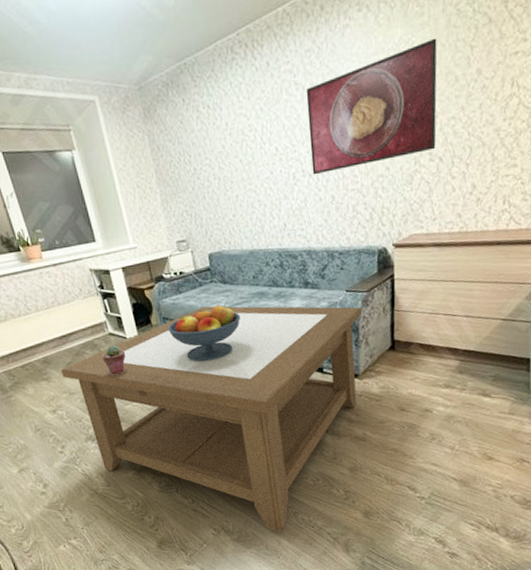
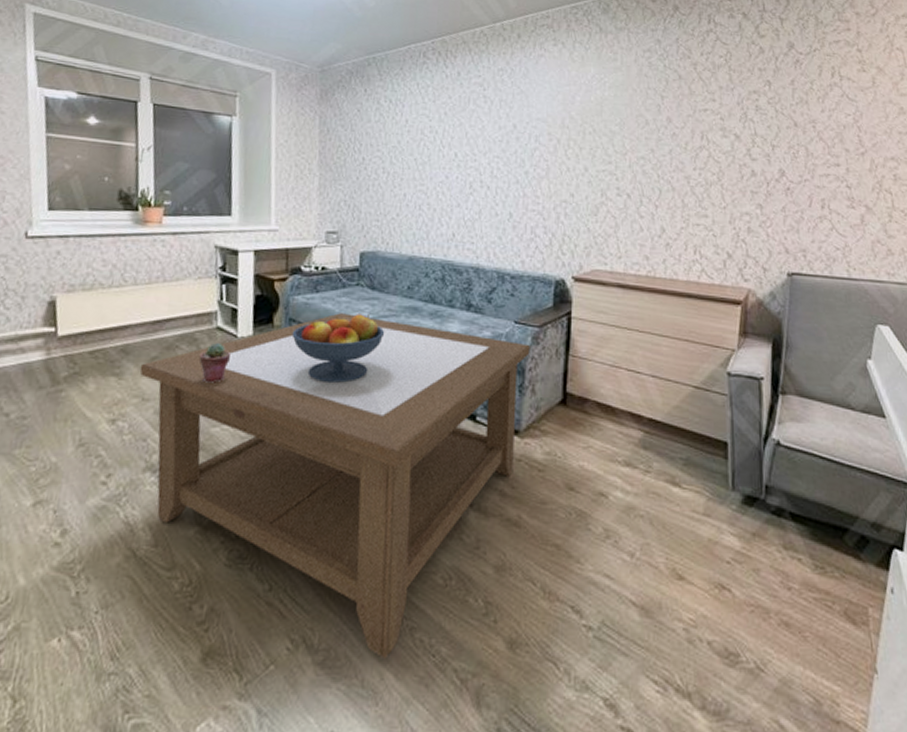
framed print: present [306,38,437,175] -> none [491,82,629,188]

